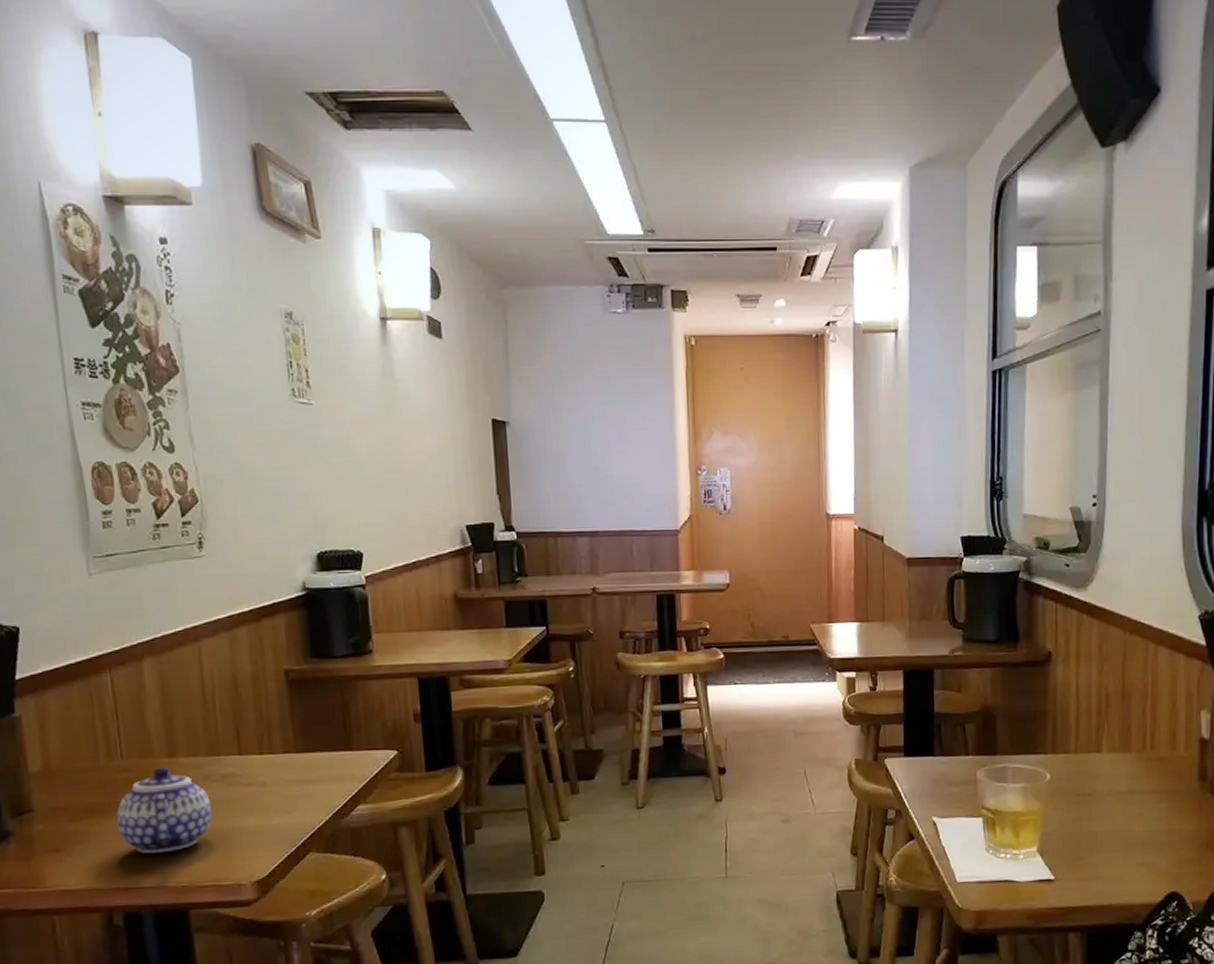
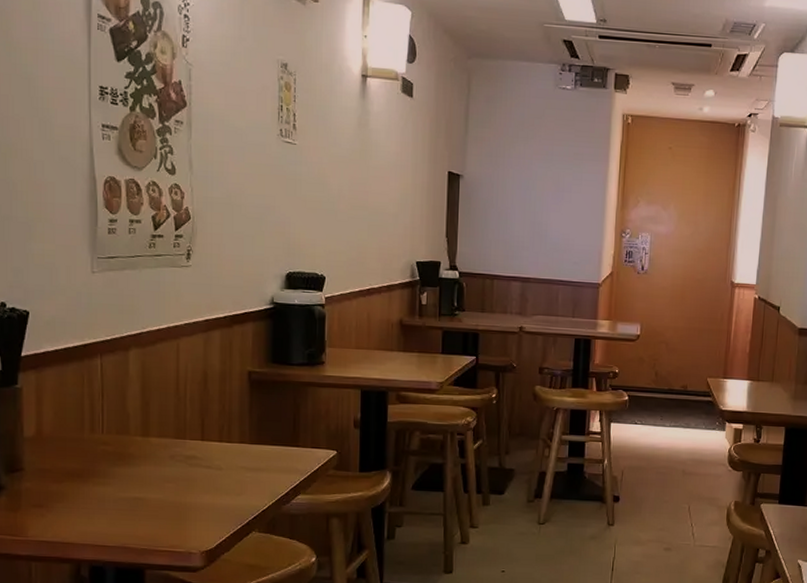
teapot: present [117,767,212,854] -> none [94,444,173,518]

